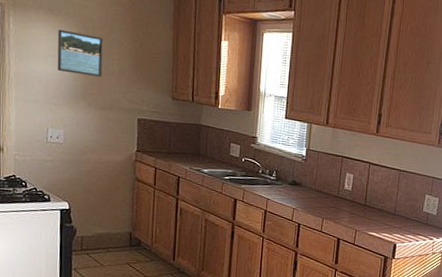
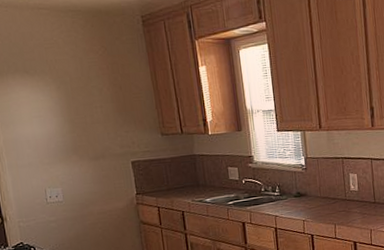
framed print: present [57,29,104,77] -> none [37,88,88,131]

